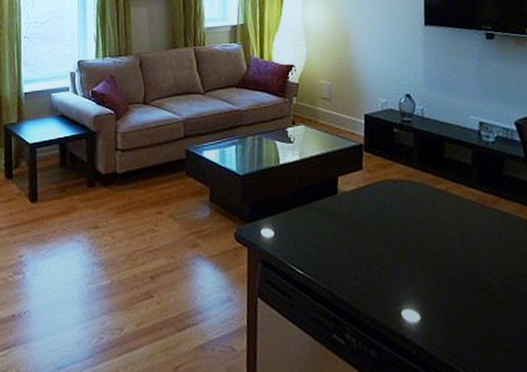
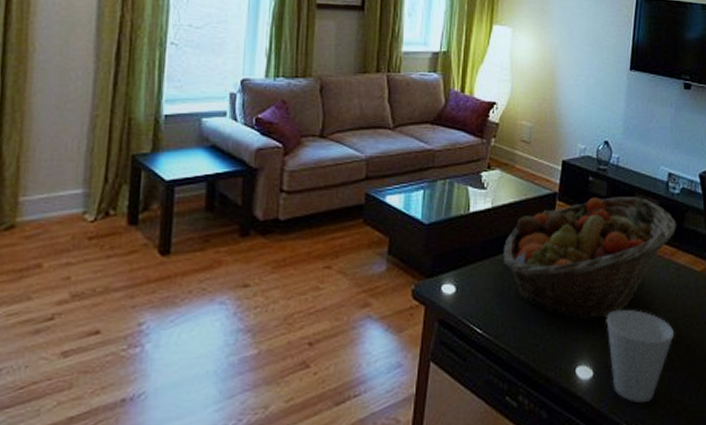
fruit basket: none [315,146,496,267] -> present [503,197,677,322]
cup: none [428,255,507,349] -> present [606,309,675,403]

